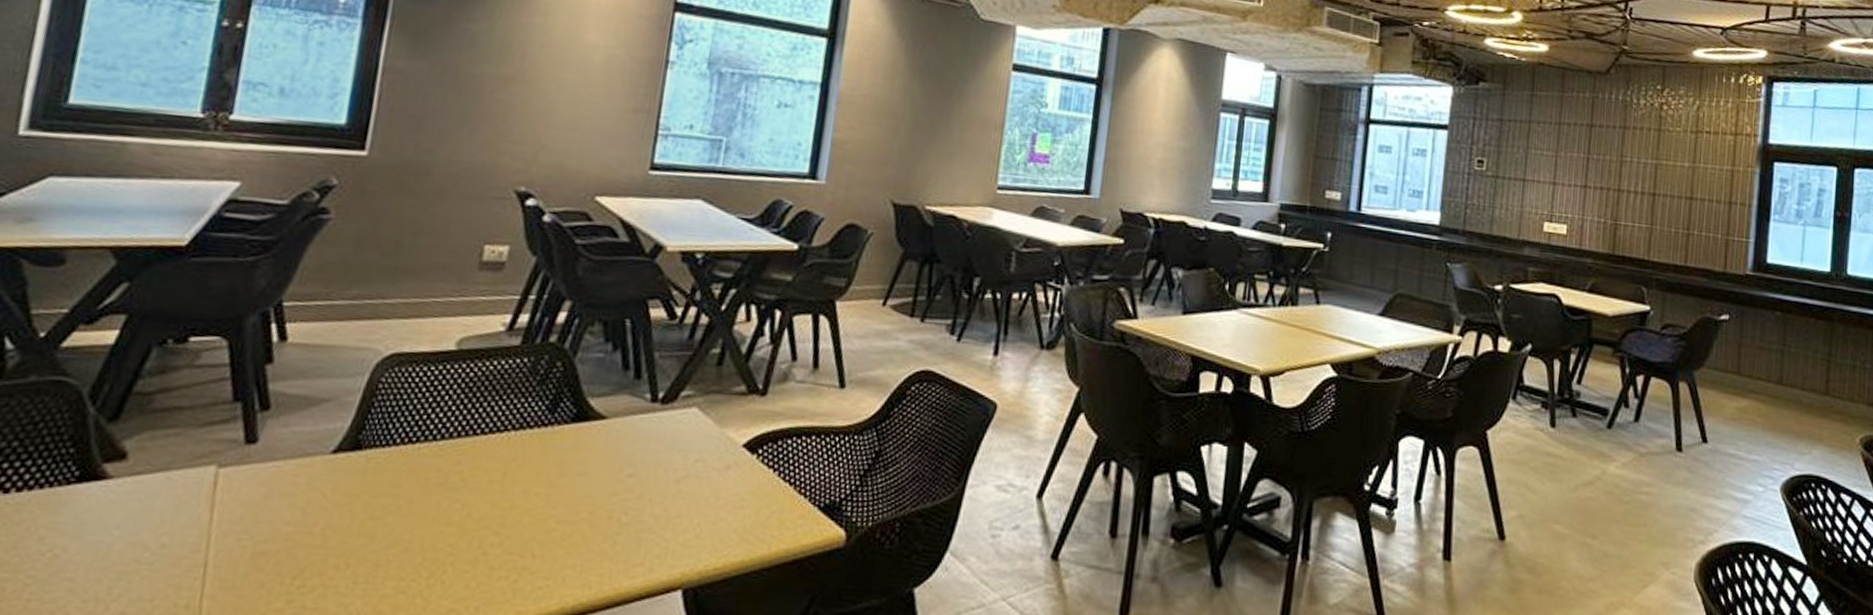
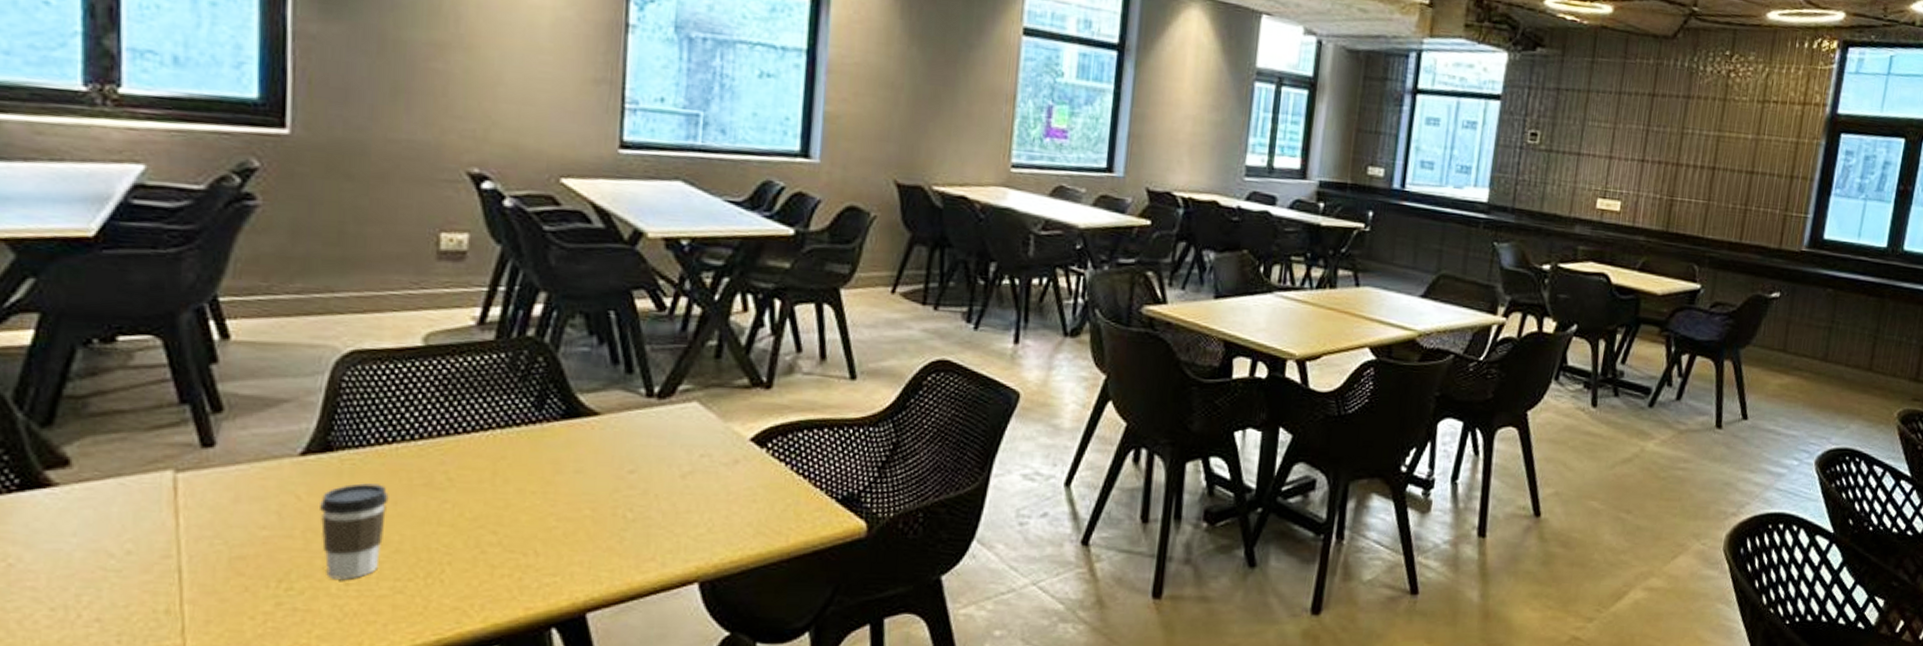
coffee cup: none [337,482,406,579] -> present [320,483,389,581]

